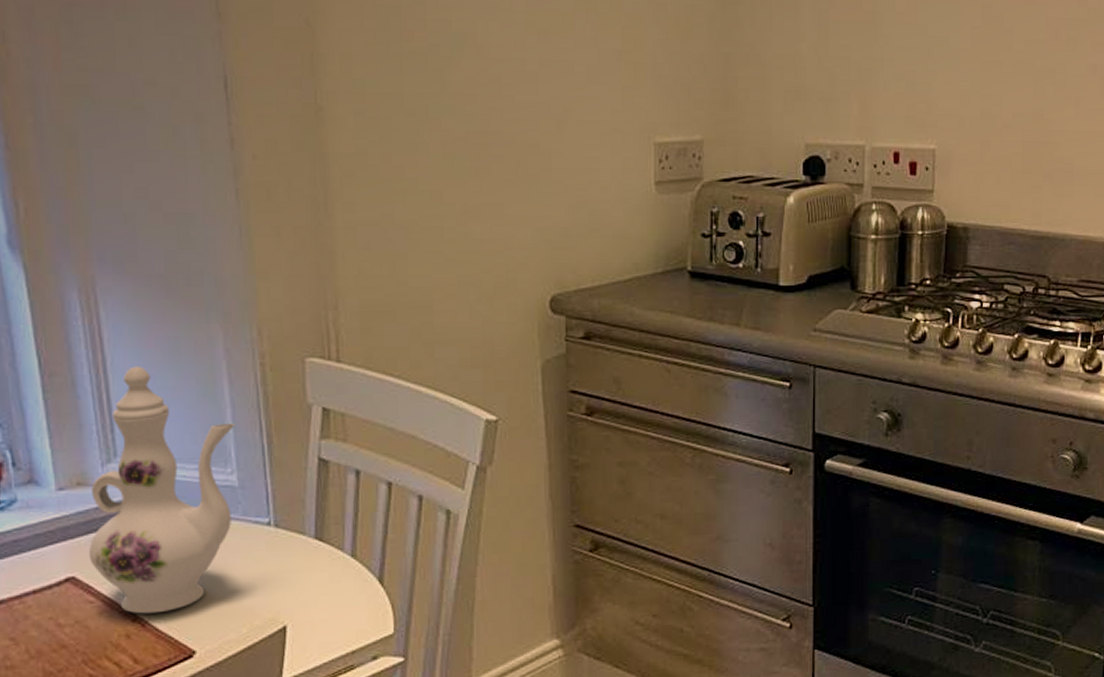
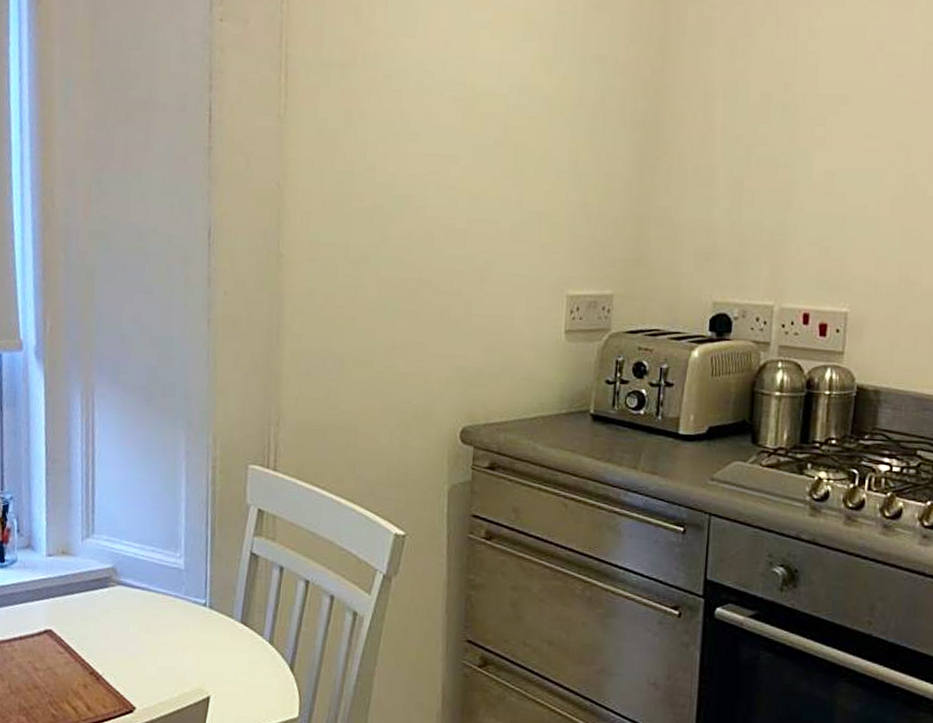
ewer: present [89,366,236,614] -> none [64,459,188,670]

